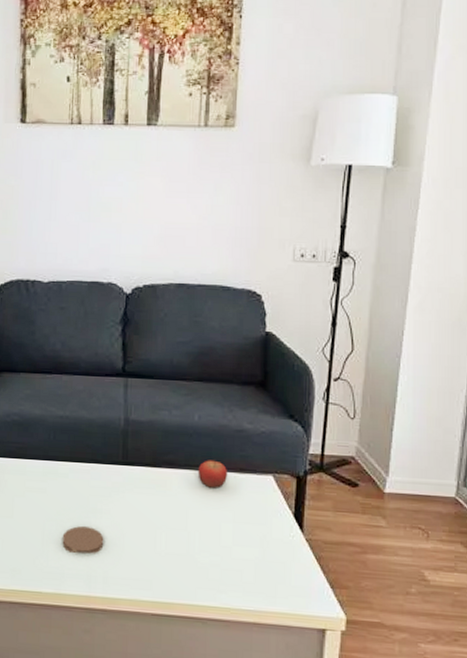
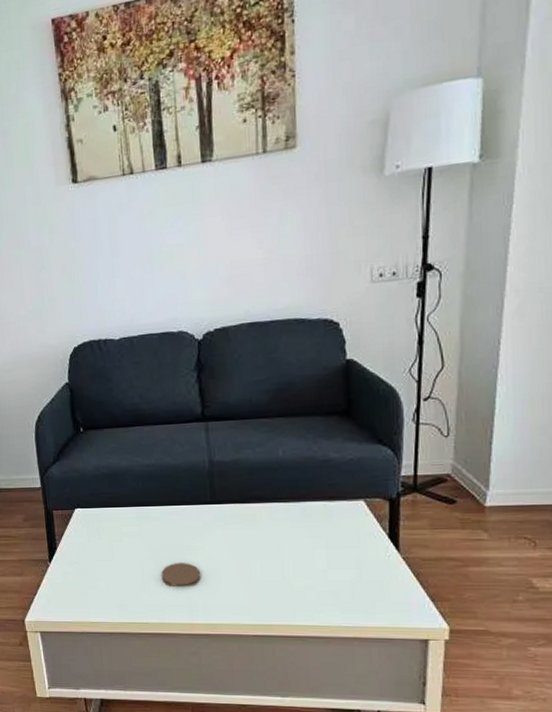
fruit: present [197,459,228,489] -> none [286,490,318,518]

